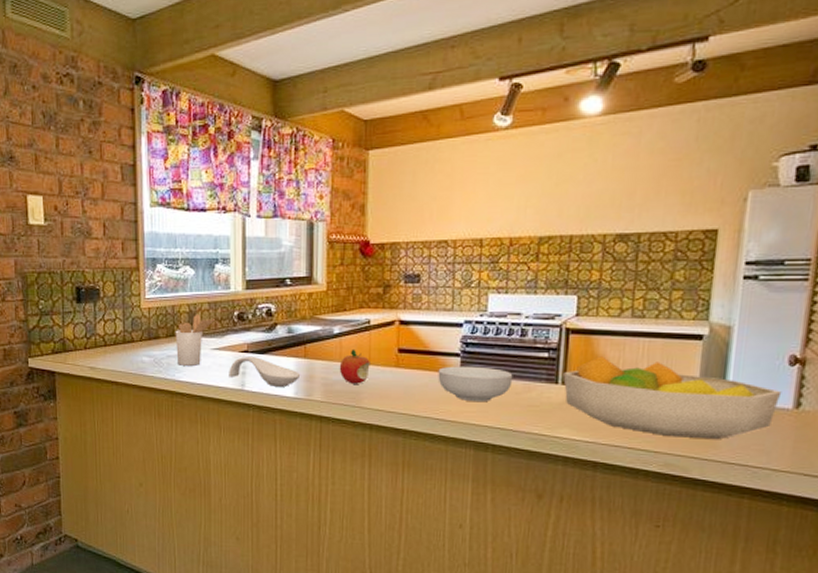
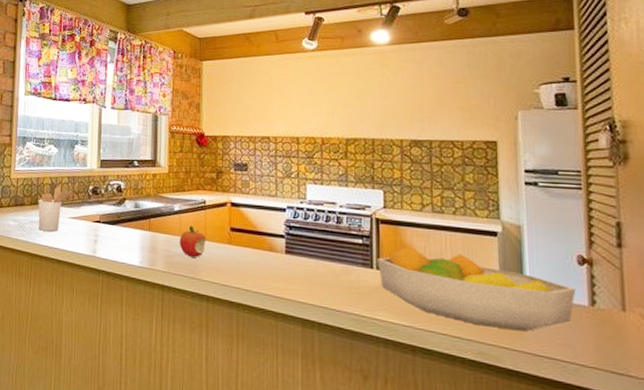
spoon rest: present [229,356,301,387] -> none [82,225,146,256]
cereal bowl: present [438,366,513,403] -> none [266,246,333,282]

